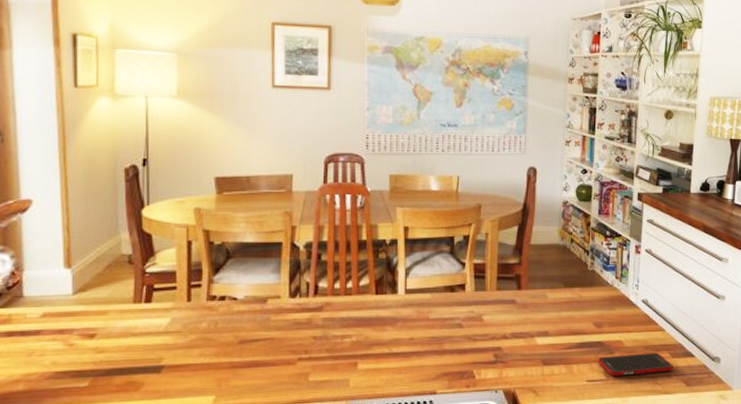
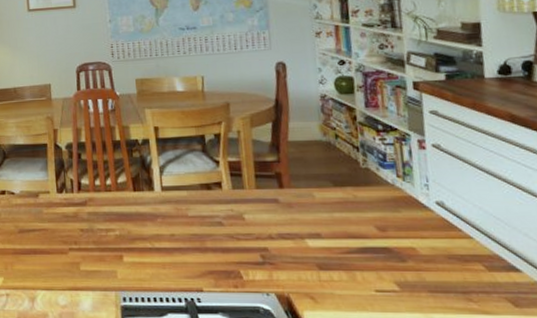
cell phone: present [599,352,673,377] -> none [387,263,492,289]

